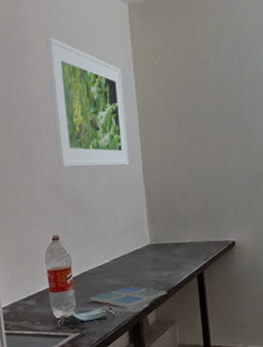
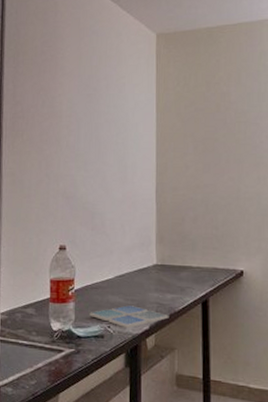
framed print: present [46,37,130,168] -> none [74,57,145,183]

